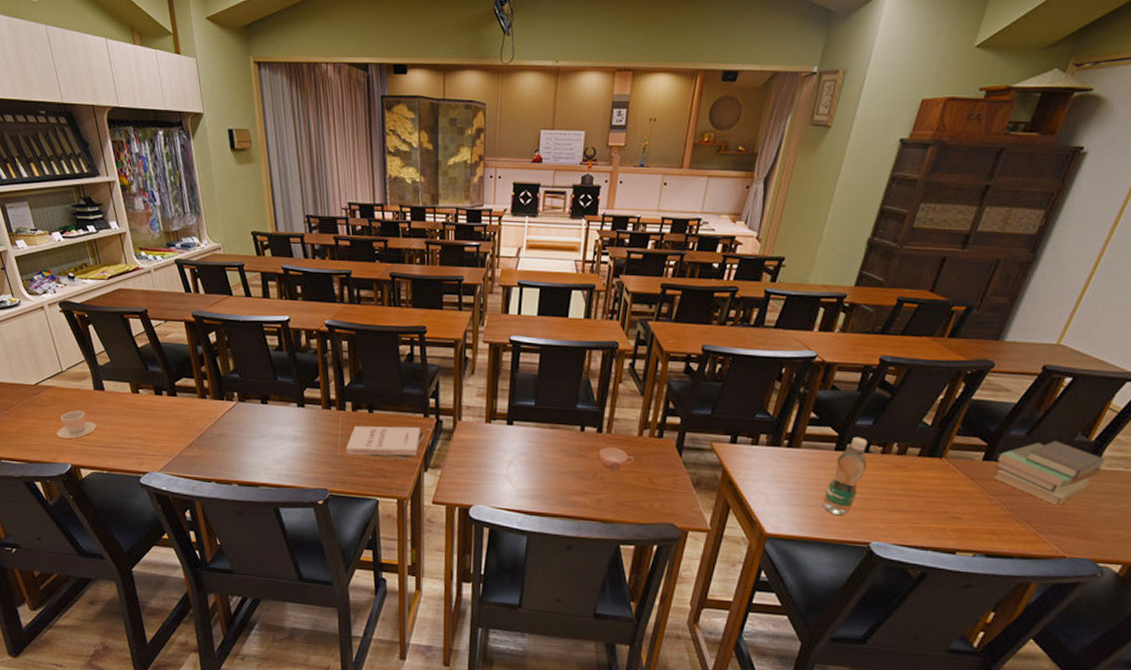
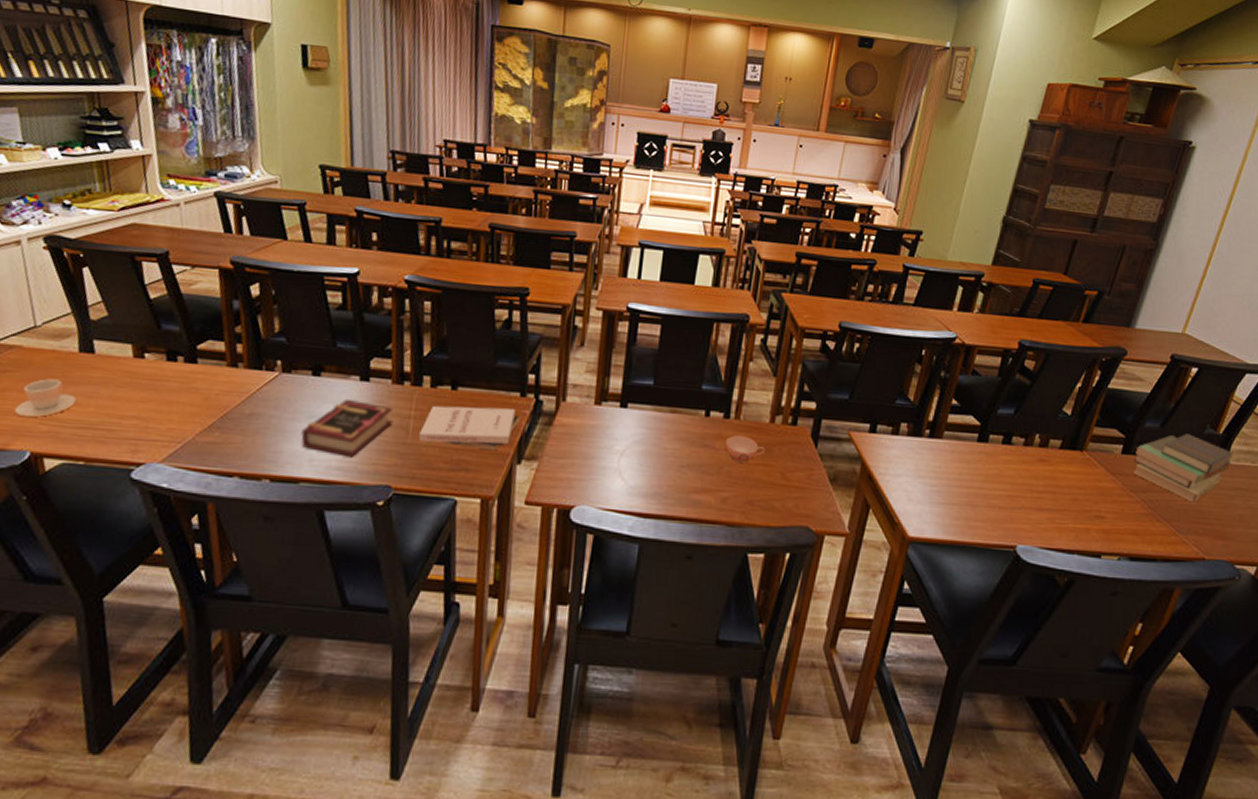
book: none [257,421,325,467] -> present [301,398,394,457]
bottle: present [822,436,868,516] -> none [966,426,1010,516]

